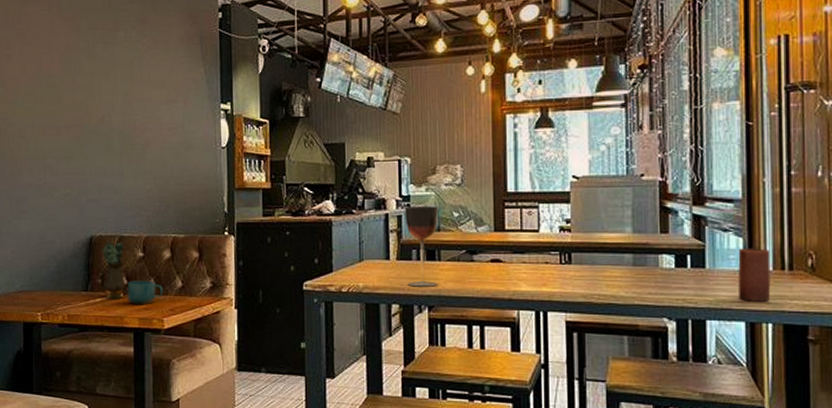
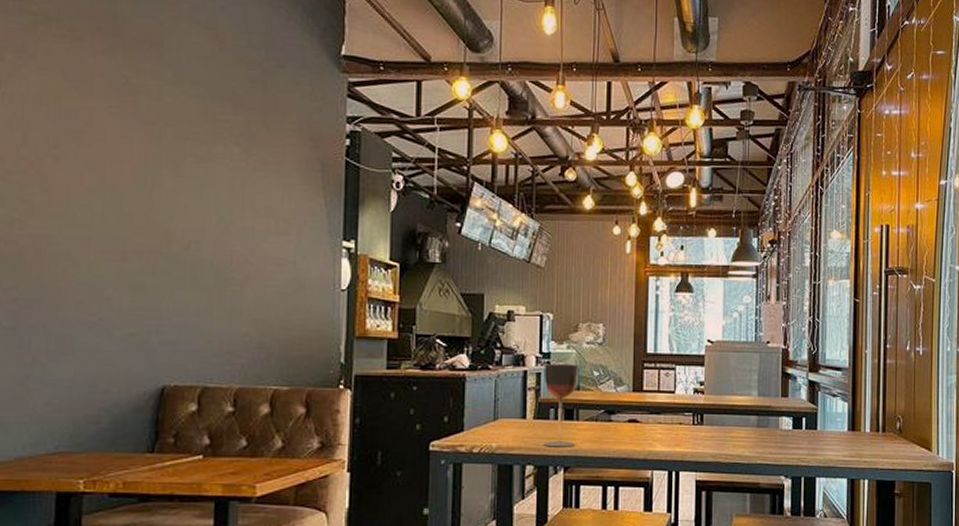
vase: present [101,240,126,299] -> none [176,391,208,462]
cup: present [127,281,163,304] -> none [208,440,257,468]
candle: present [738,248,771,301] -> none [843,412,869,460]

